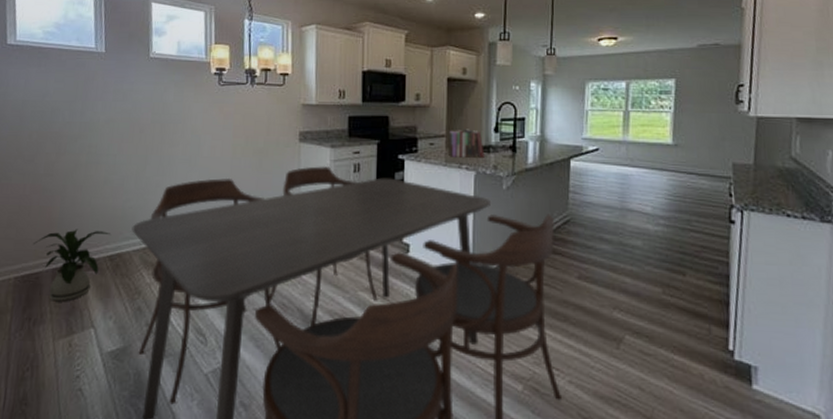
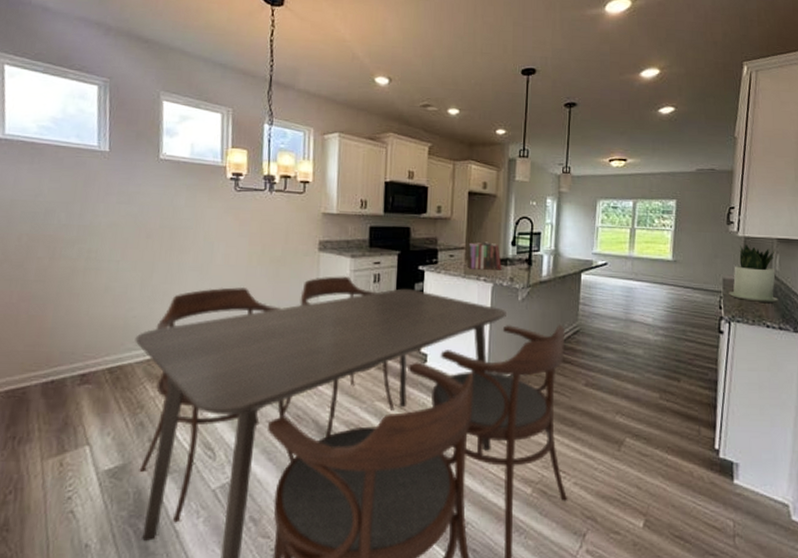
house plant: present [33,229,110,302] -> none [20,340,110,418]
planter: none [740,125,800,189] -> present [729,244,778,303]

